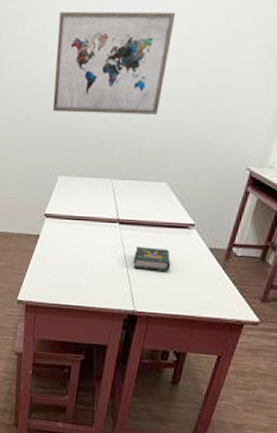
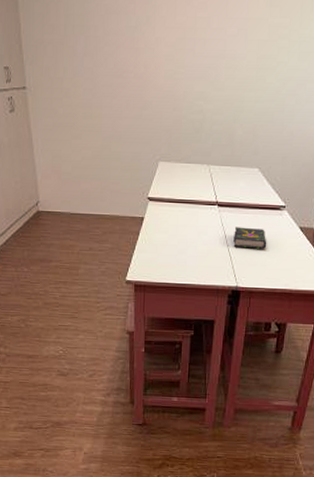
wall art: present [52,11,176,114] -> none [149,10,256,107]

